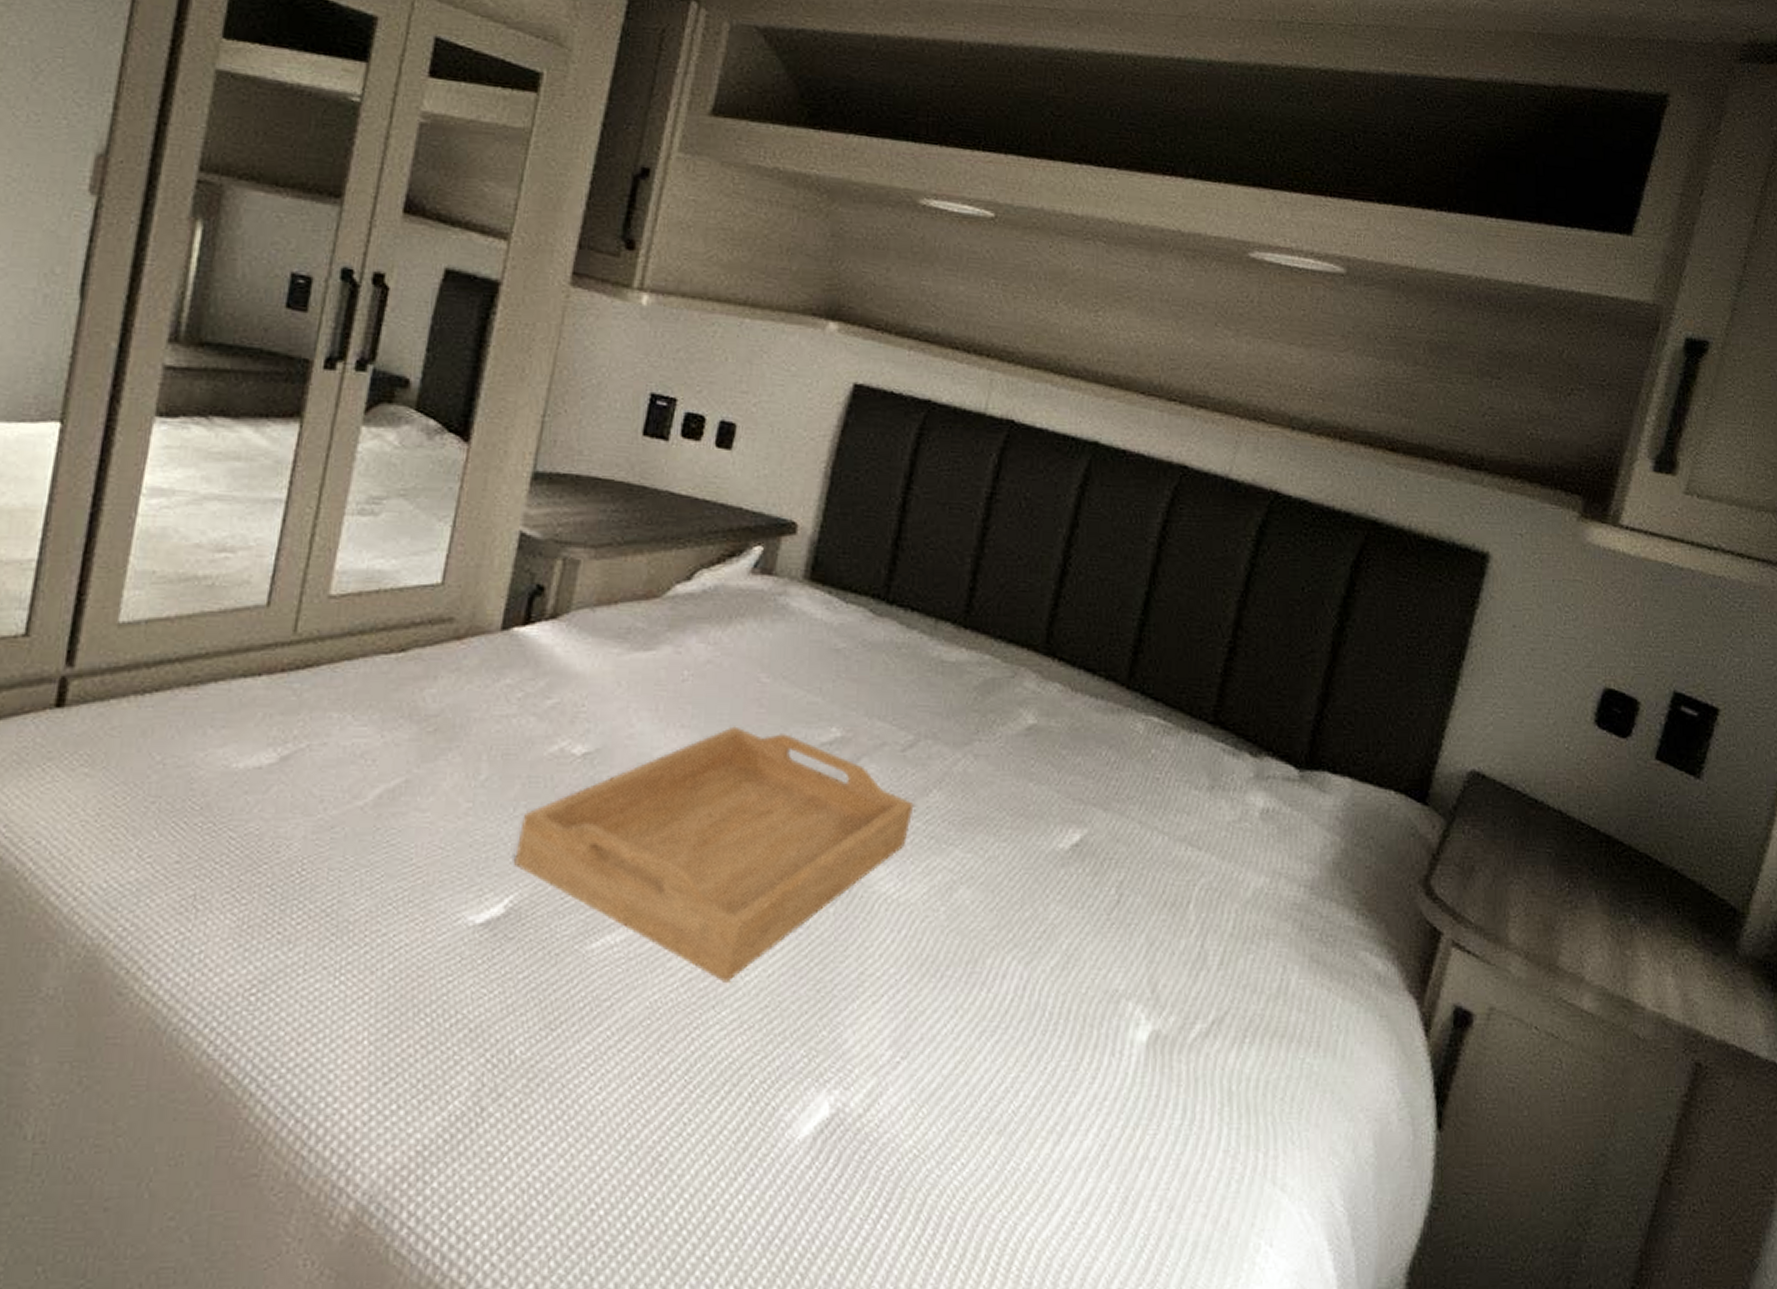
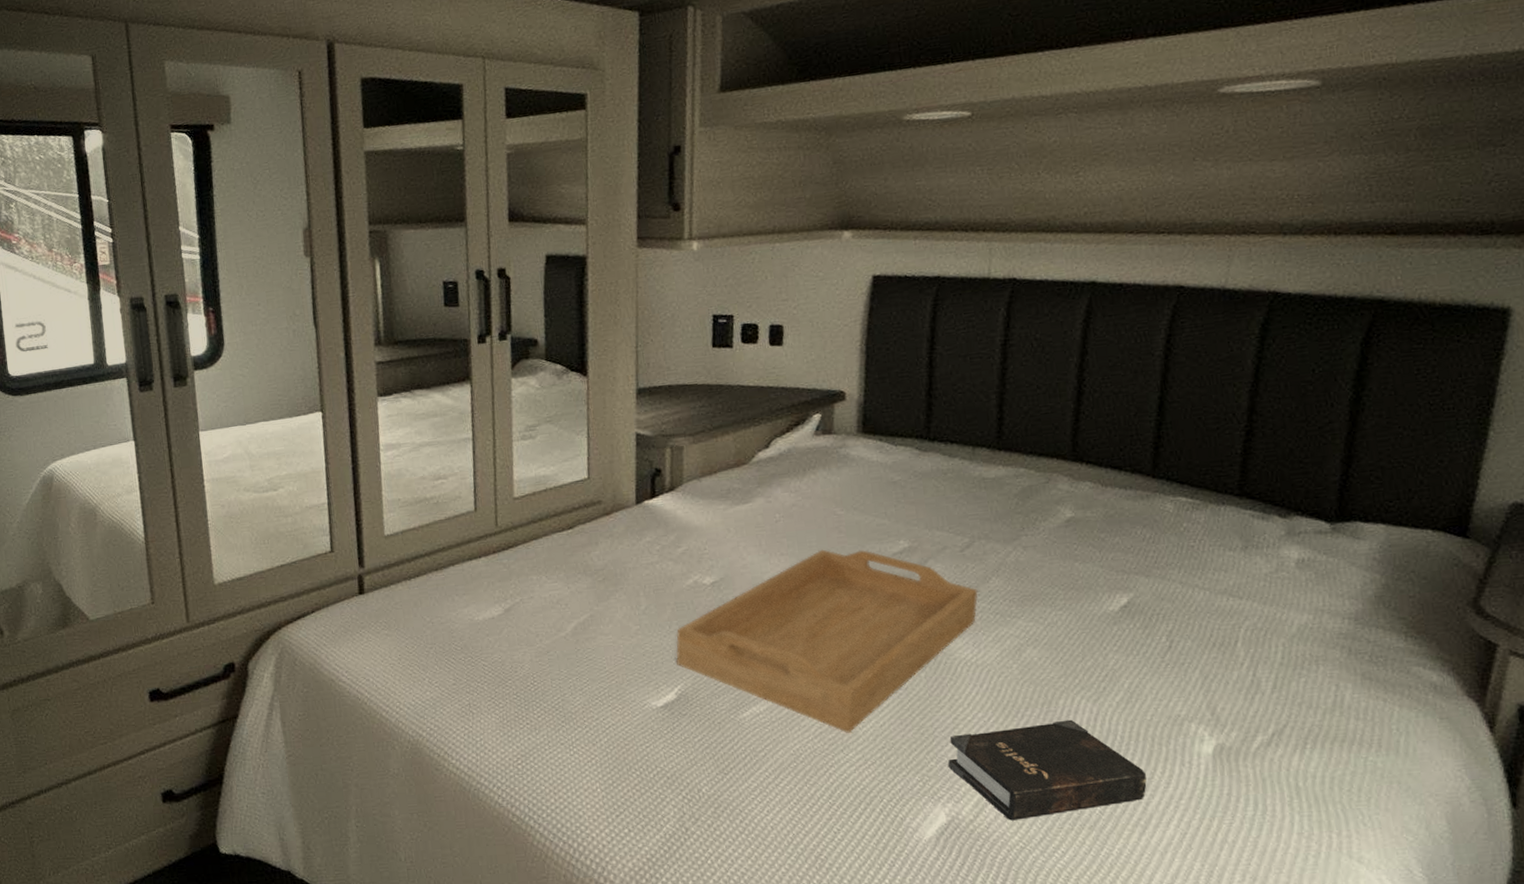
hardback book: none [842,985,1072,1118] -> present [948,719,1147,821]

